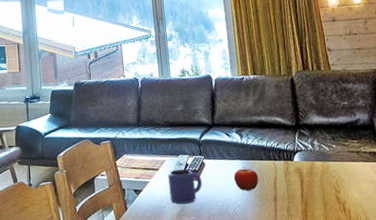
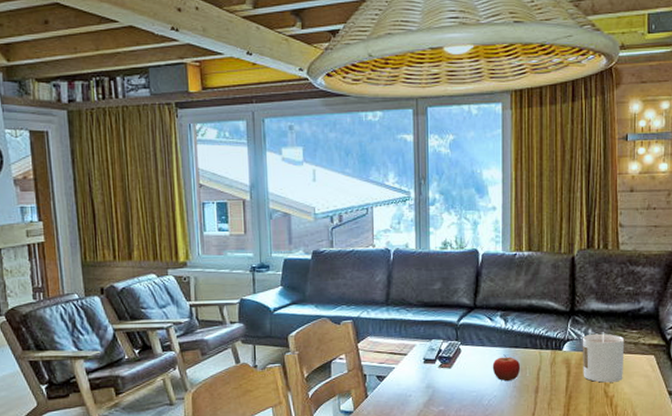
mug: present [168,168,202,204] -> none [417,354,456,393]
candle: none [309,143,351,190] -> present [582,332,625,383]

